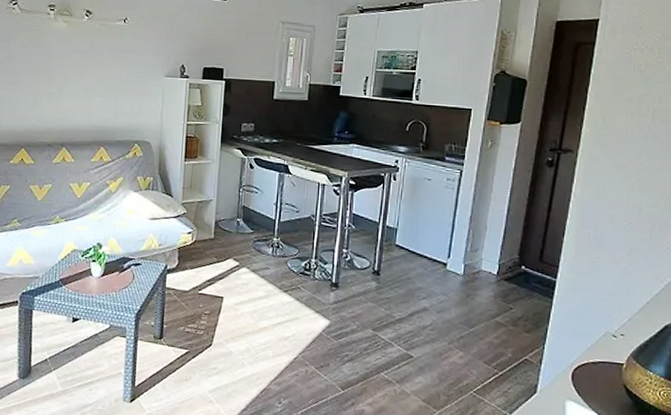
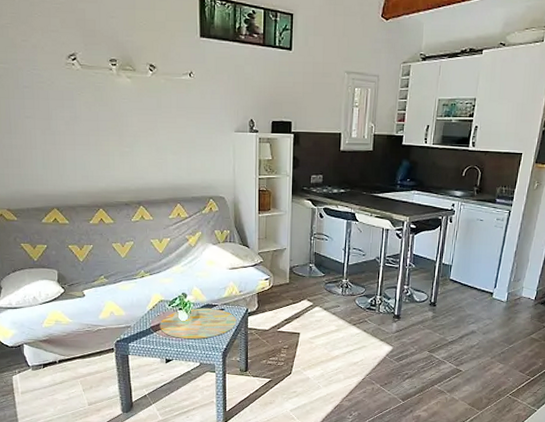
decorative tray: none [69,260,154,297] -> present [159,308,237,340]

